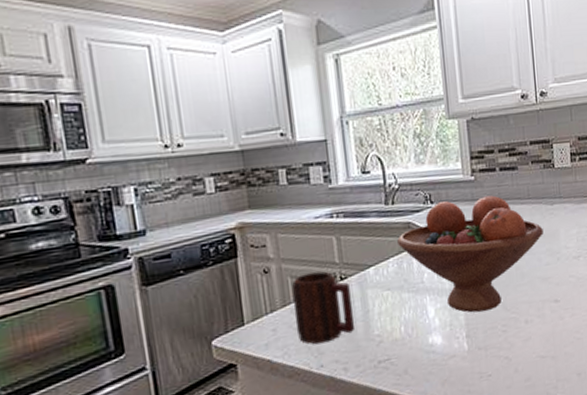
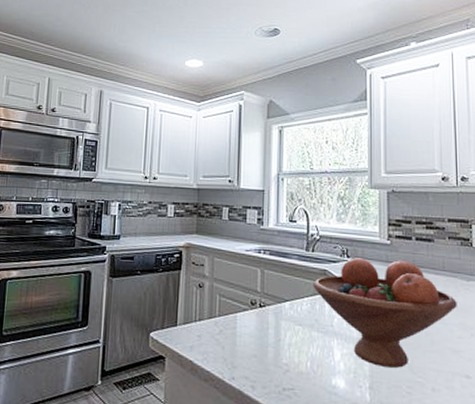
mug: present [291,271,354,345] -> none [217,295,266,359]

